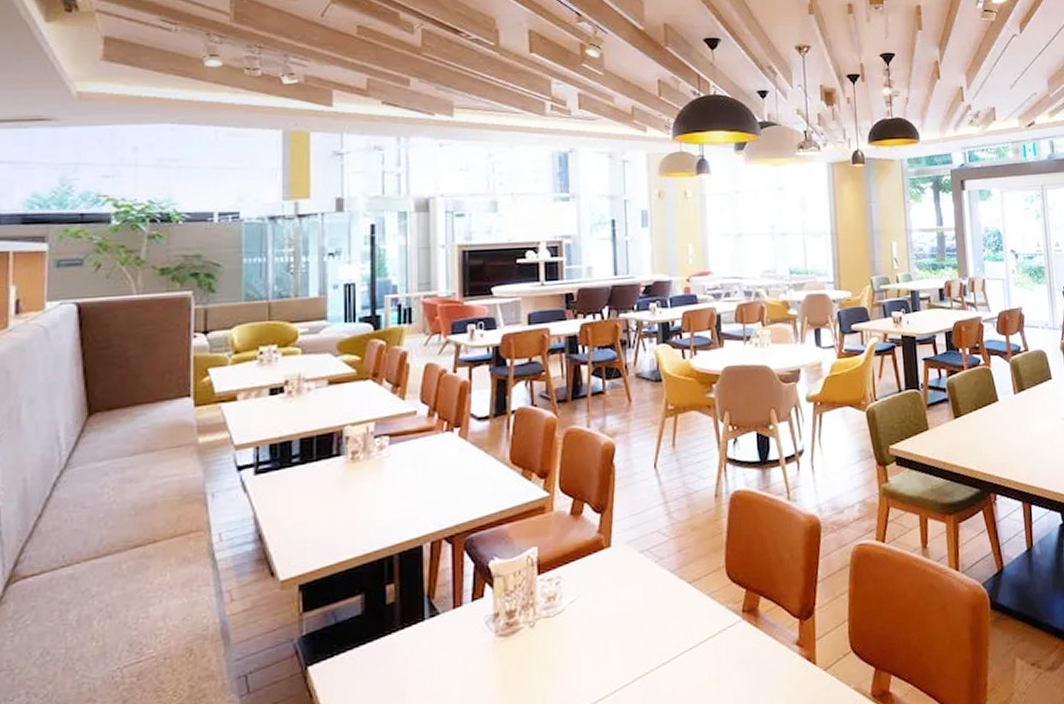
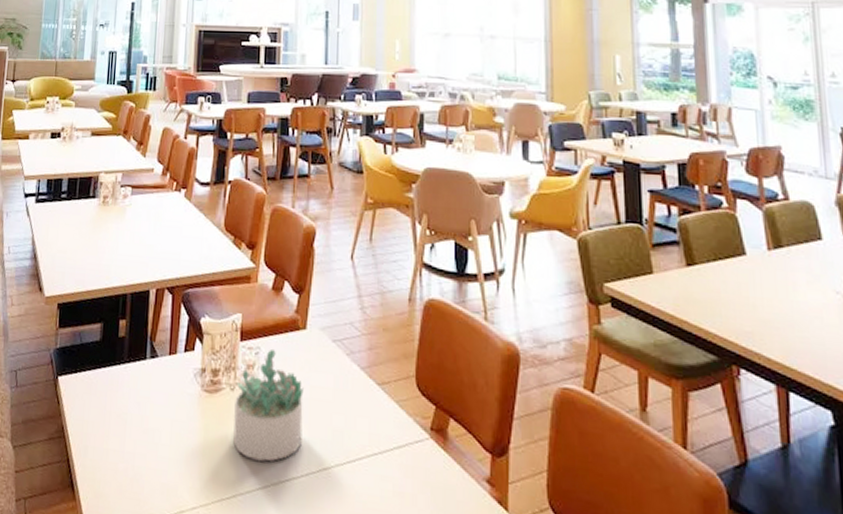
succulent plant: none [536,574,613,691] -> present [233,348,304,462]

